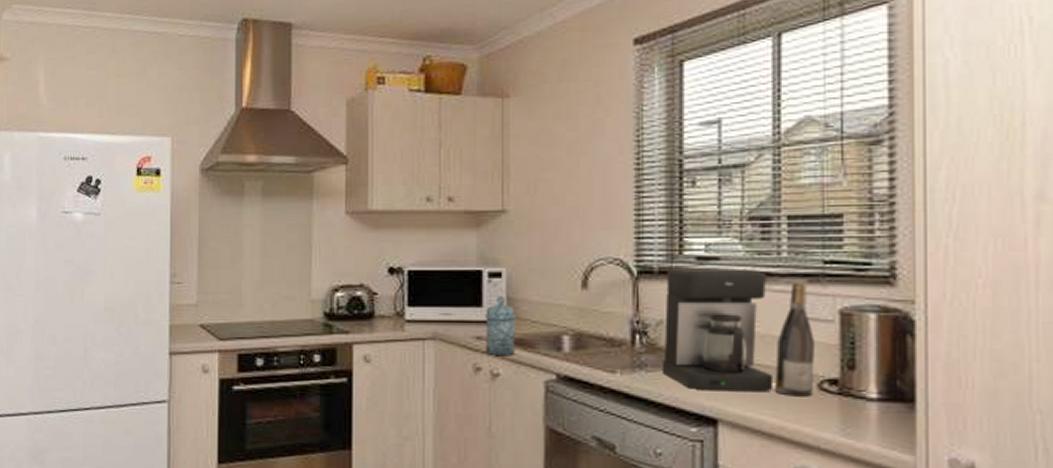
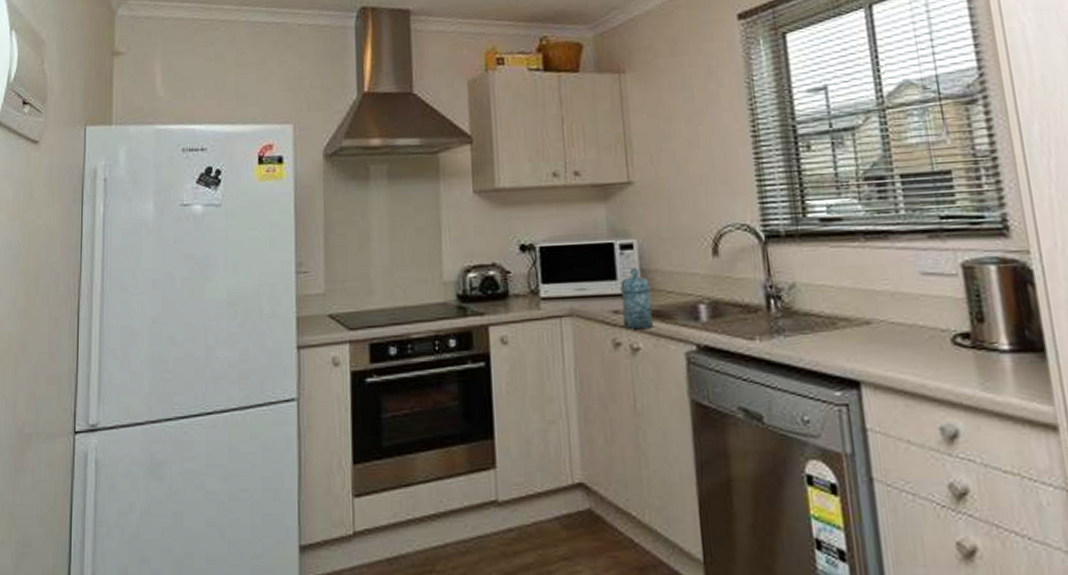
coffee maker: present [663,268,774,391] -> none [793,228,909,352]
wine bottle: present [775,281,816,397] -> none [906,237,948,353]

